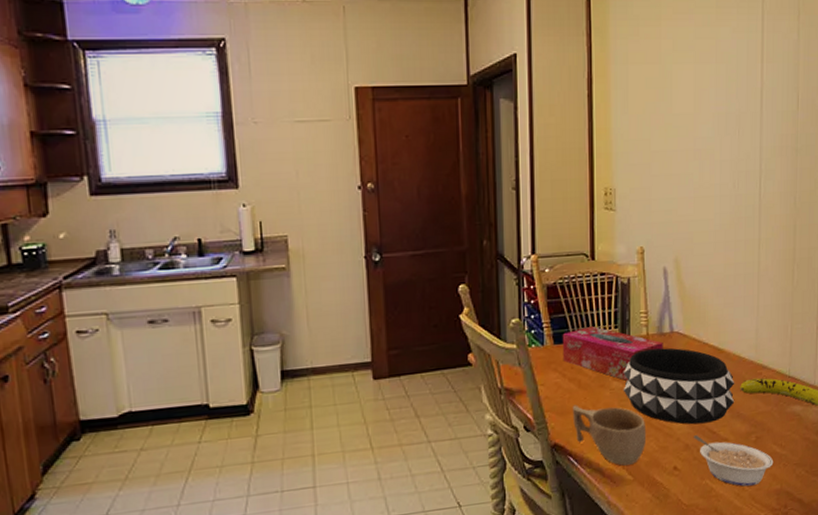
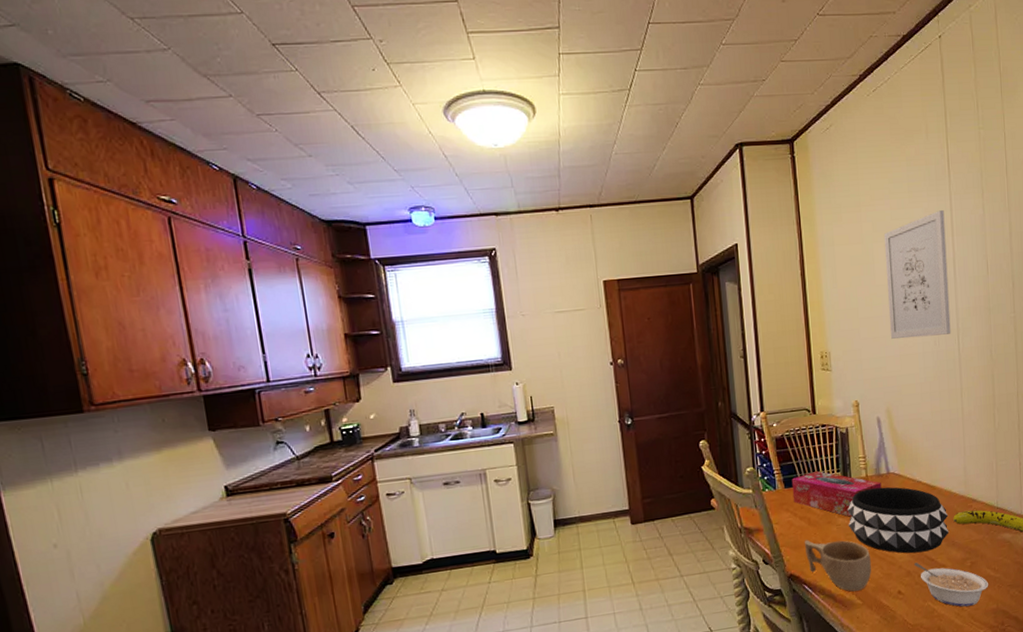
wall art: none [684,32,755,178] -> present [883,210,951,339]

